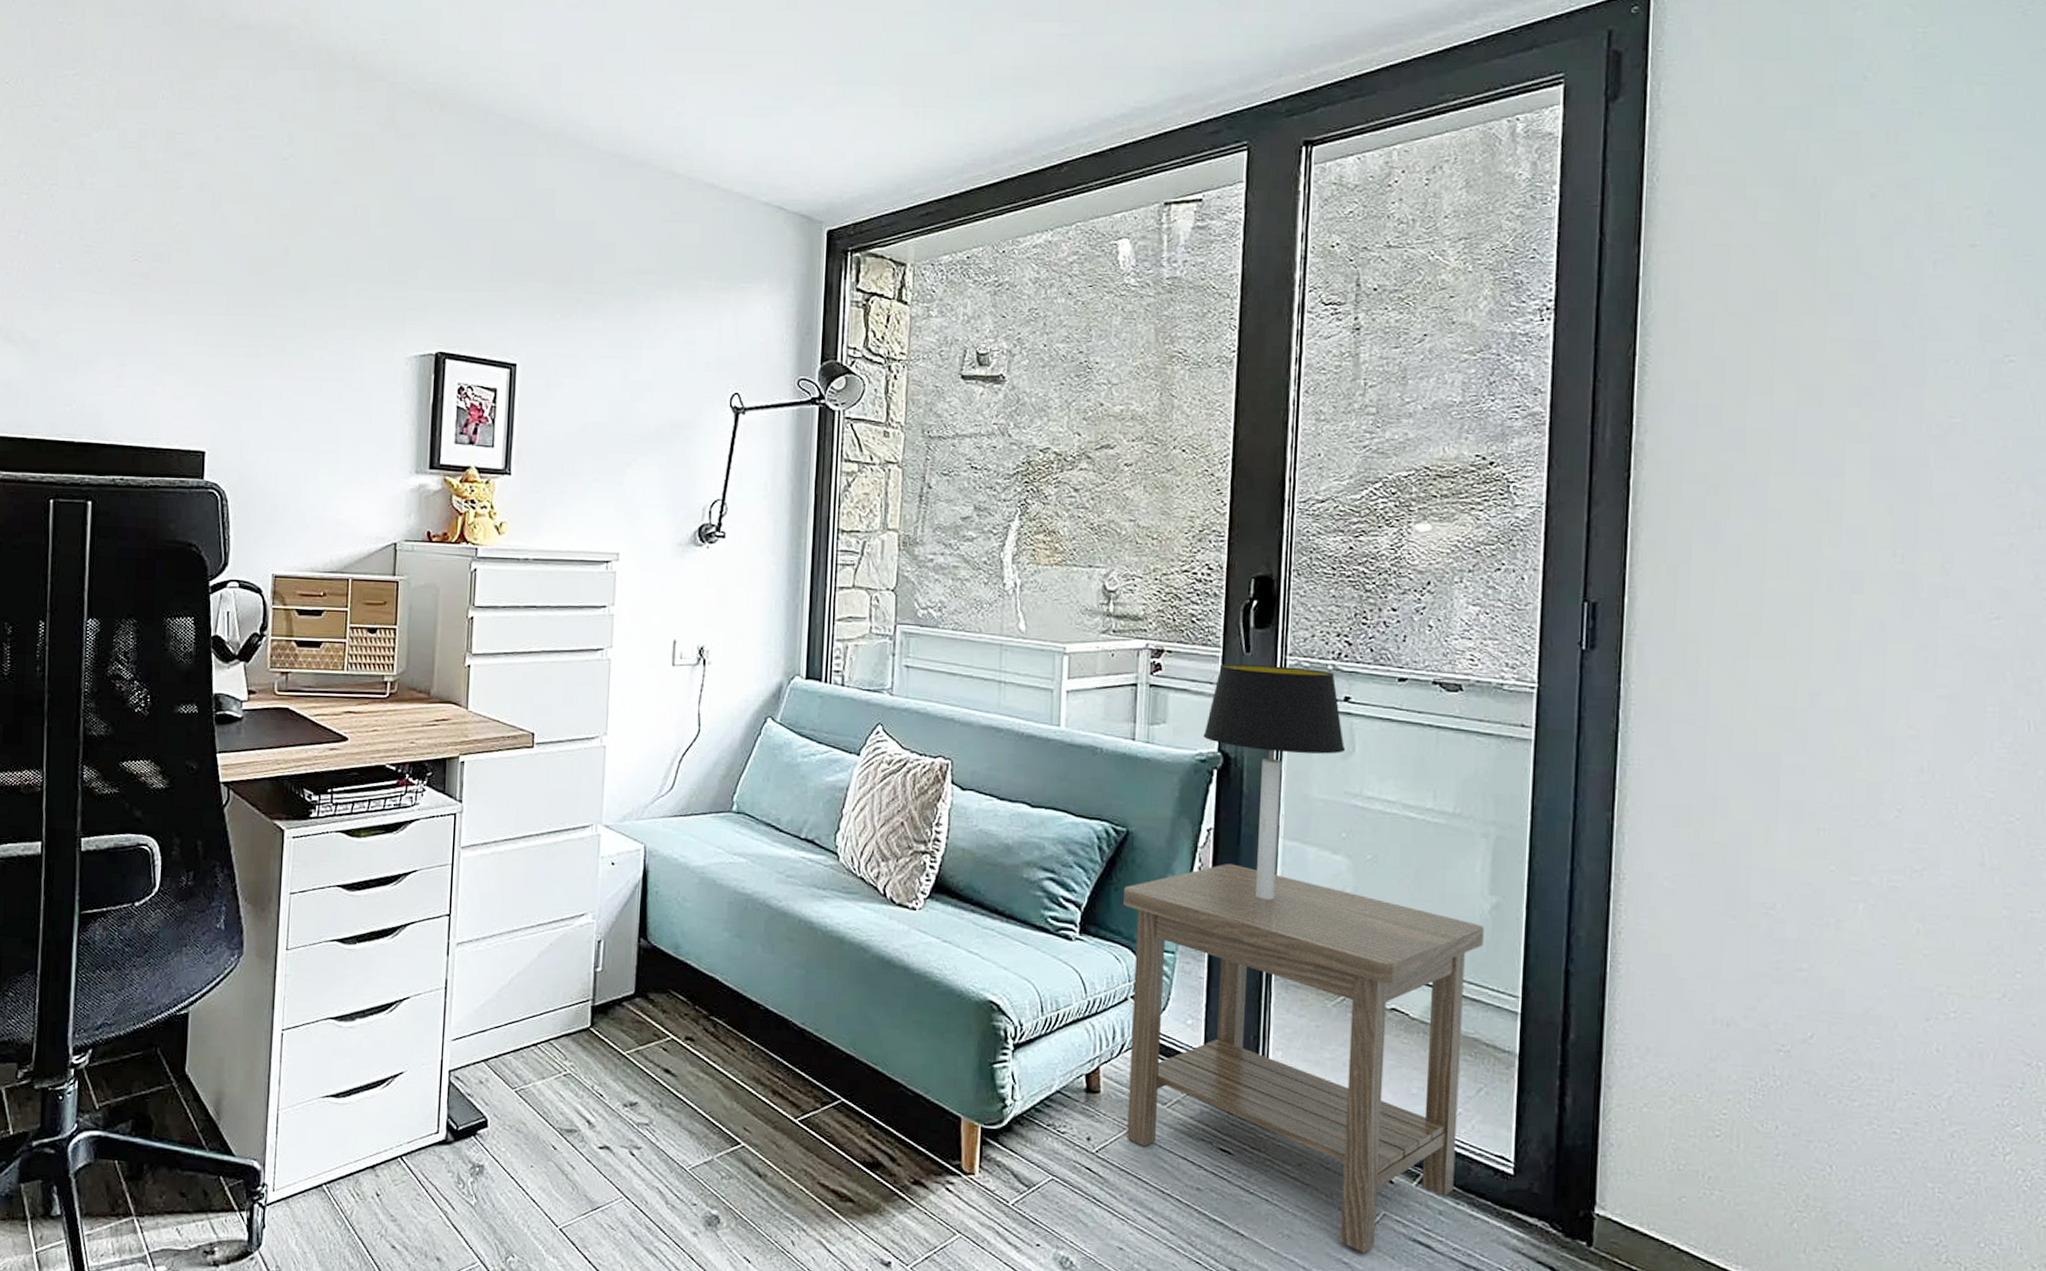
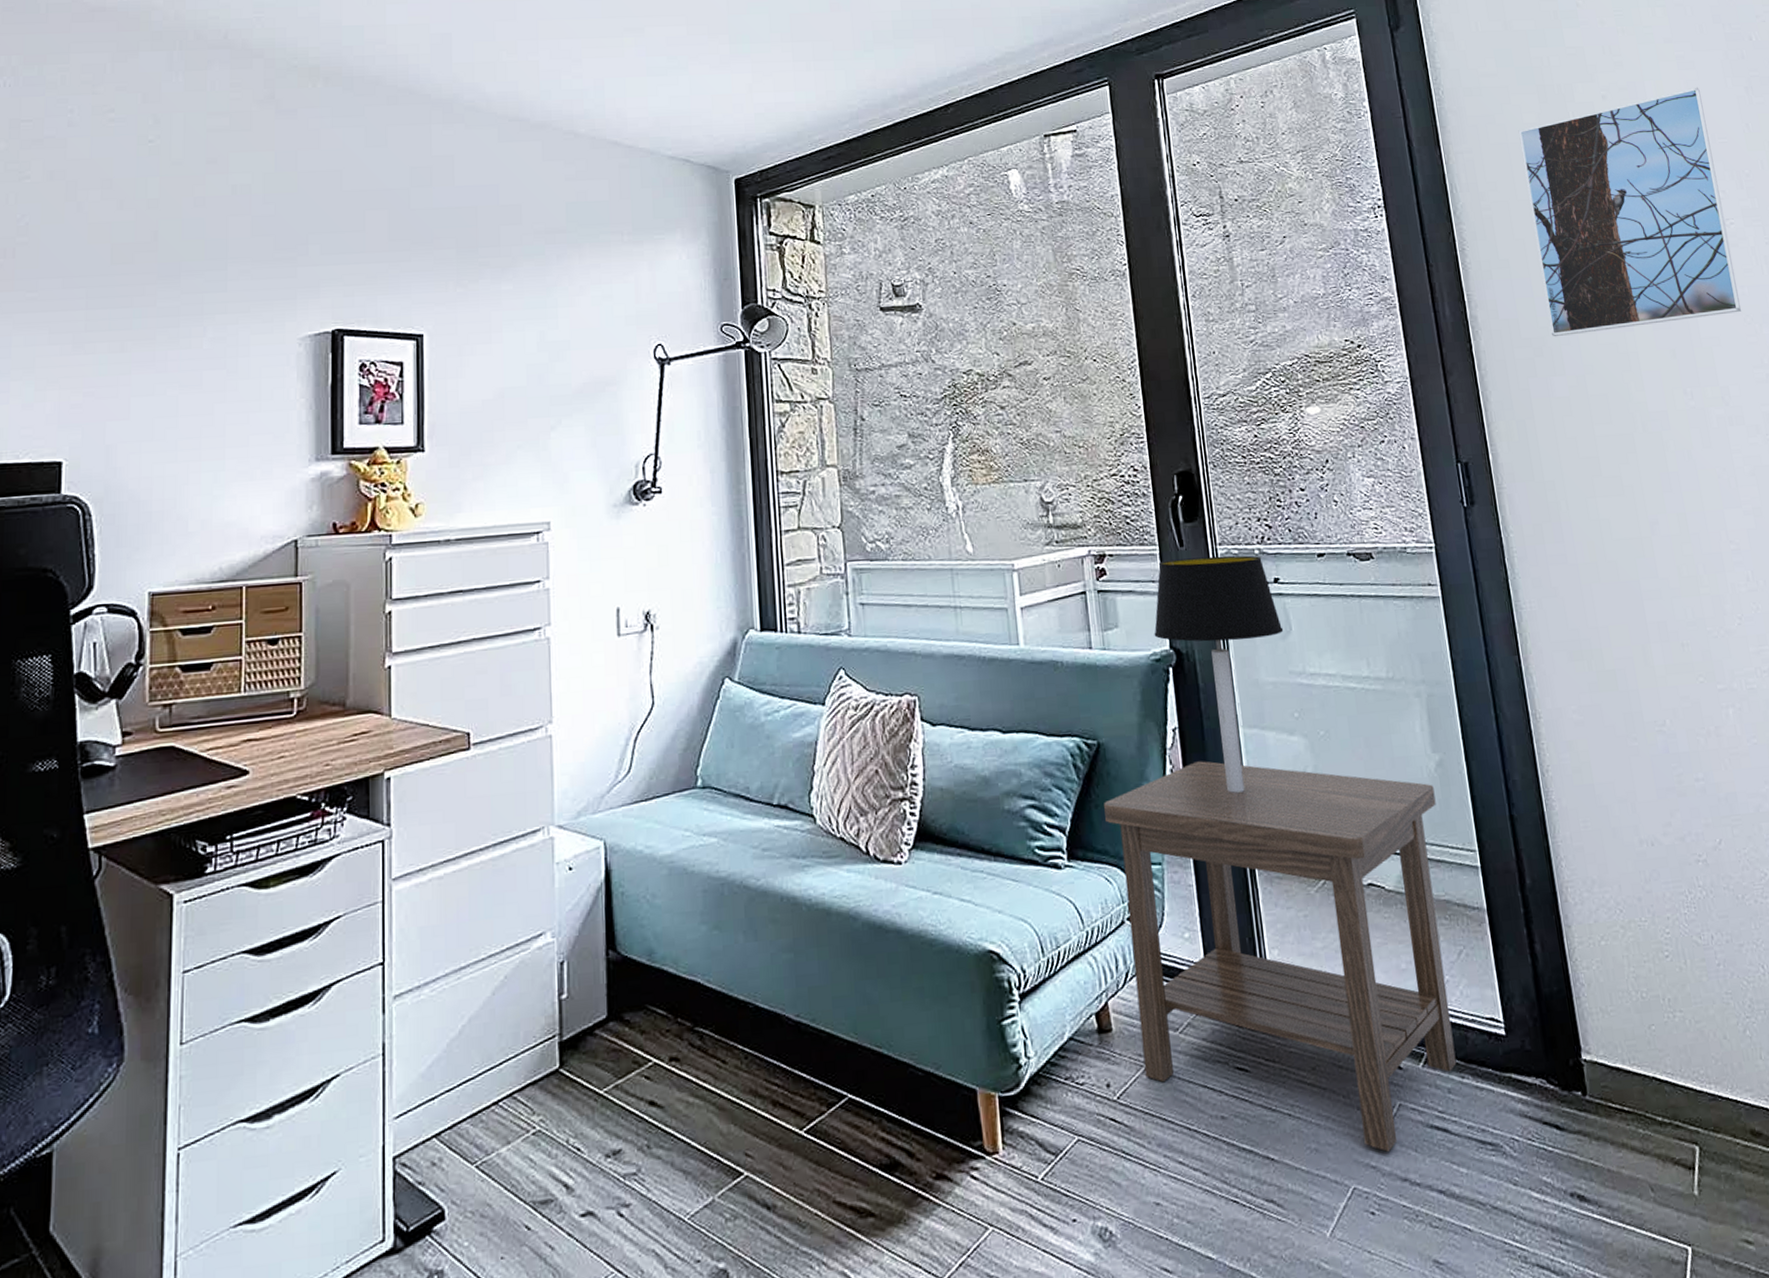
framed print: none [1734,189,2010,476] -> present [1518,87,1741,337]

